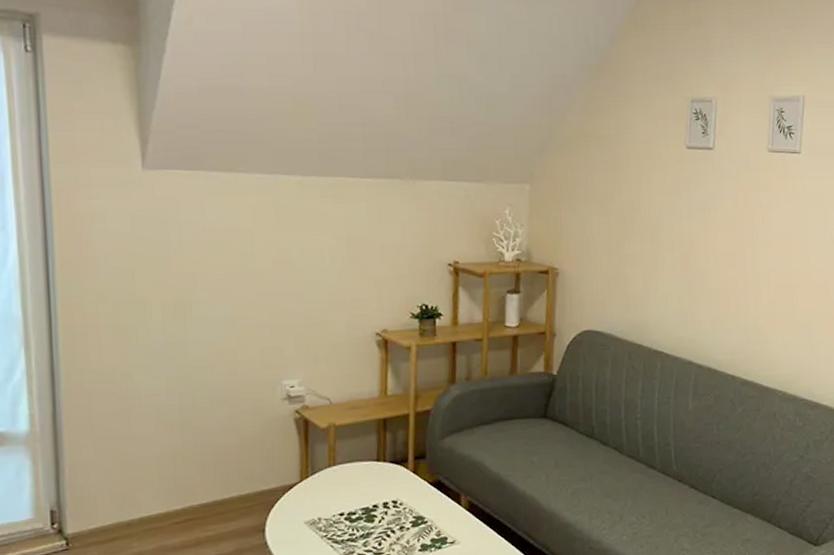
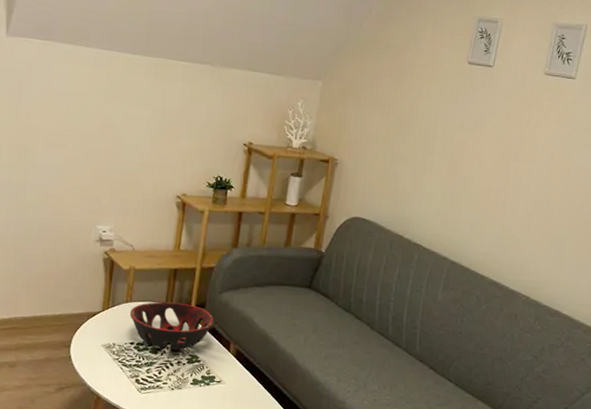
decorative bowl: none [334,457,438,515] -> present [129,301,214,350]

